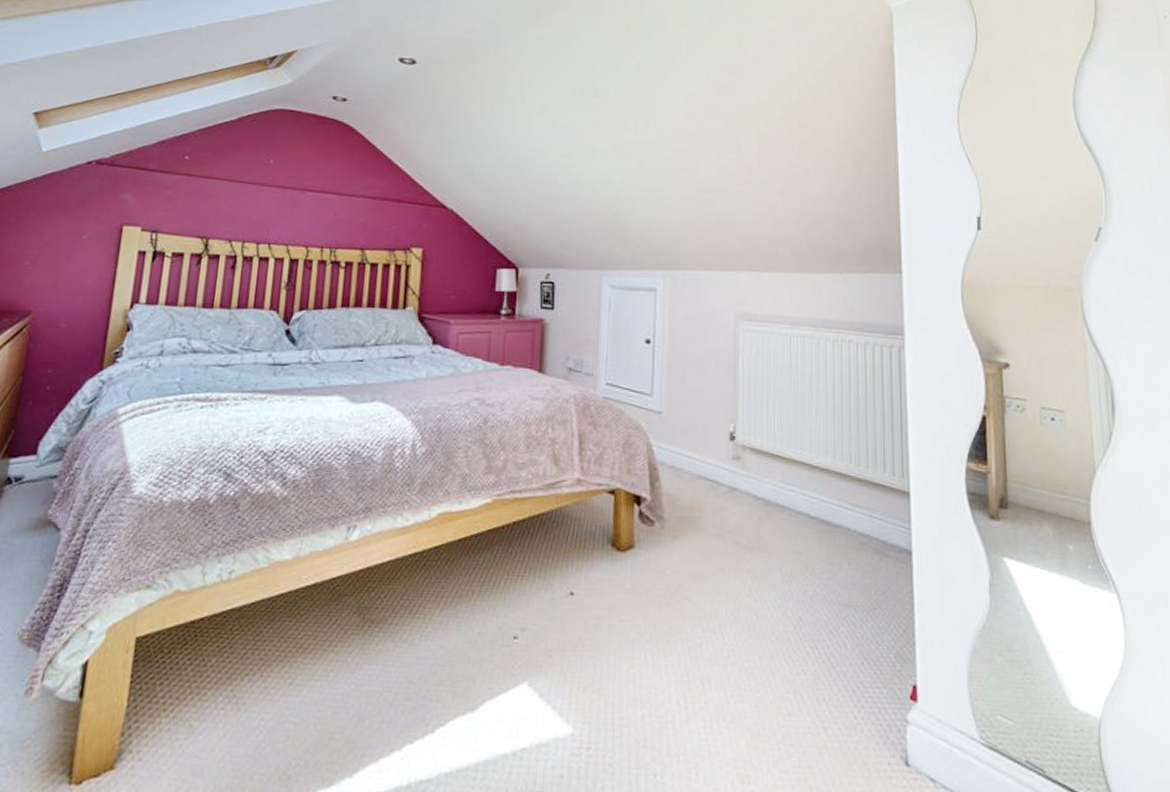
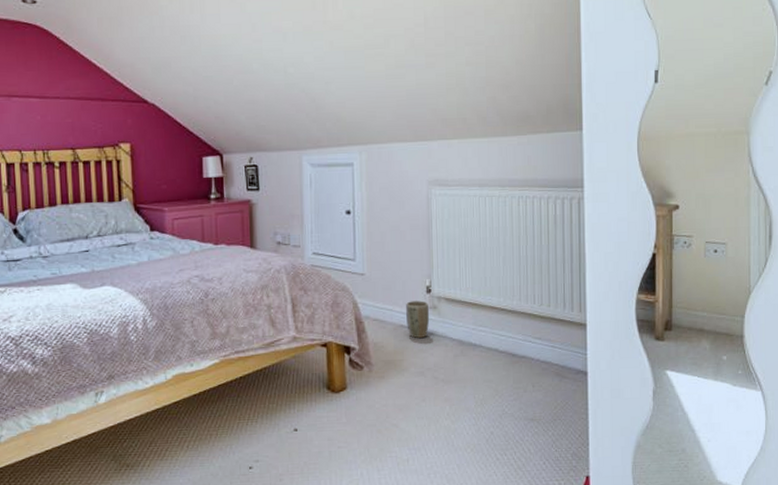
plant pot: none [706,448,733,493] -> present [406,300,430,338]

